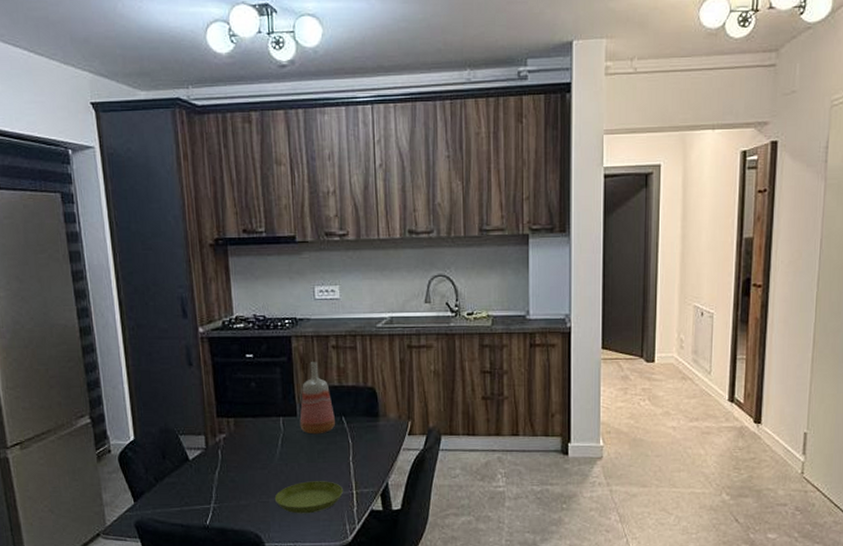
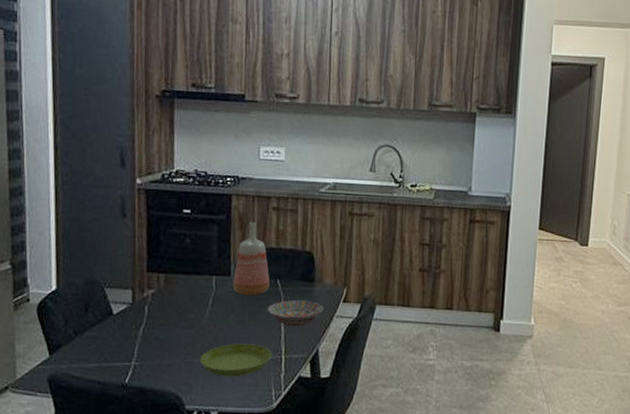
bowl: none [335,435,390,462] -> present [267,299,324,327]

